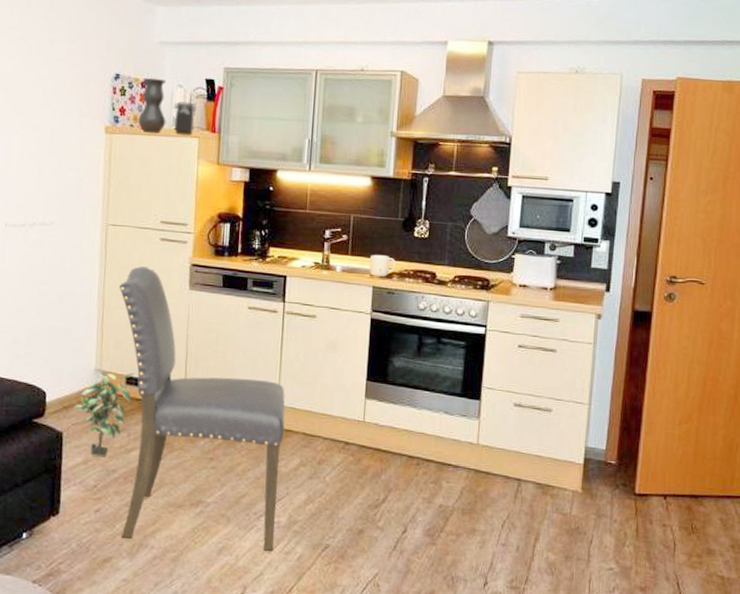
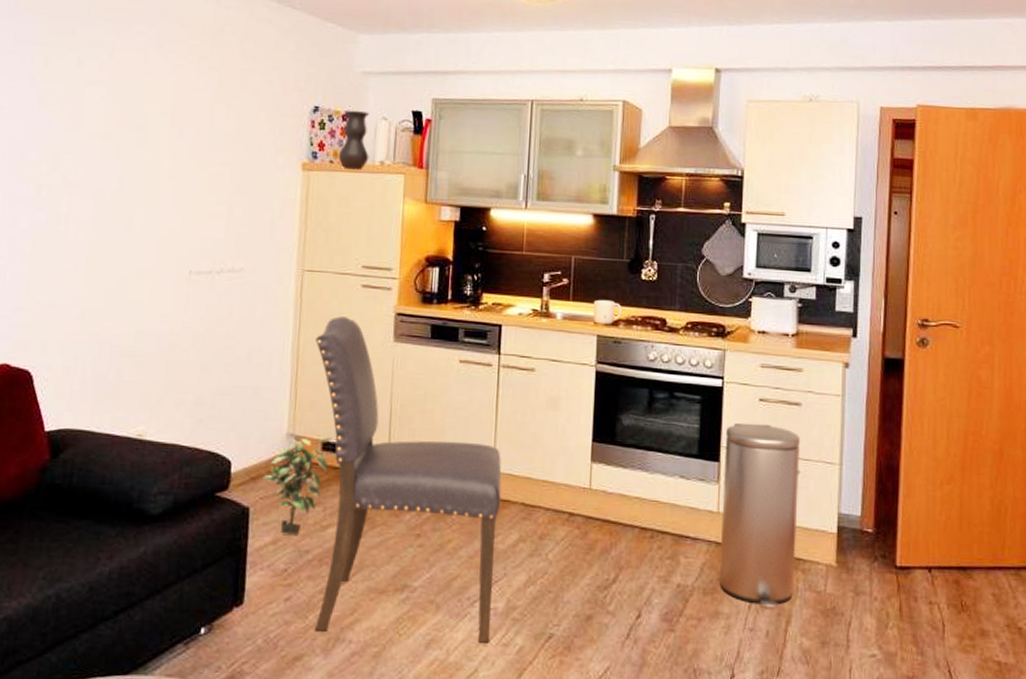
jar: present [174,101,197,136] -> none [377,135,403,172]
pedal bin: none [477,366,555,527] -> present [719,422,801,608]

